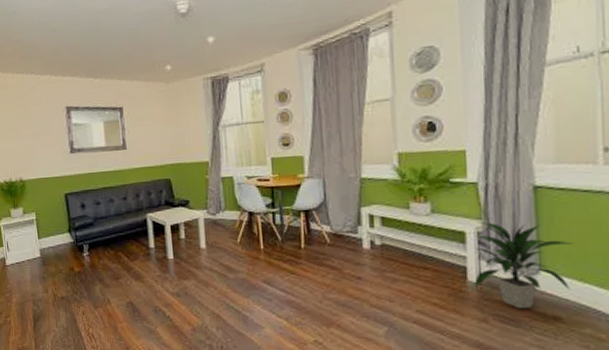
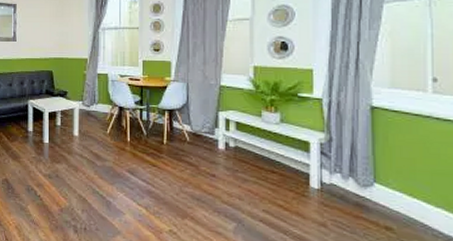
indoor plant: present [474,221,575,309] -> none [316,133,406,217]

